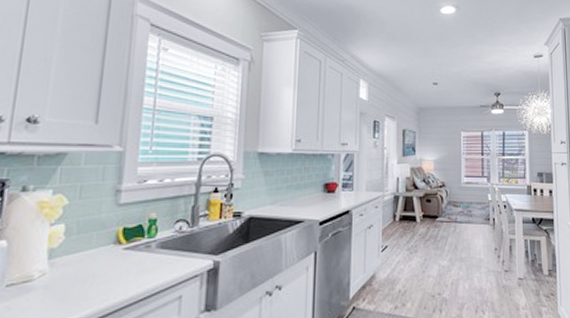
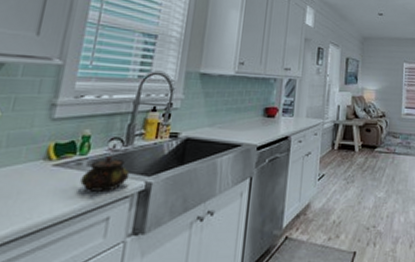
teapot: none [151,236,198,272] -> present [80,155,130,192]

